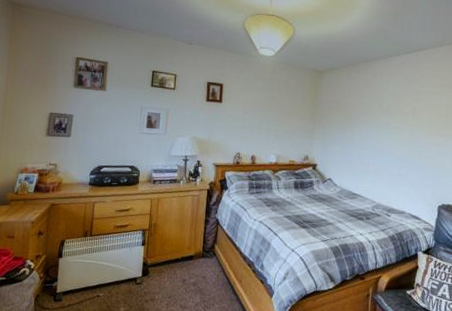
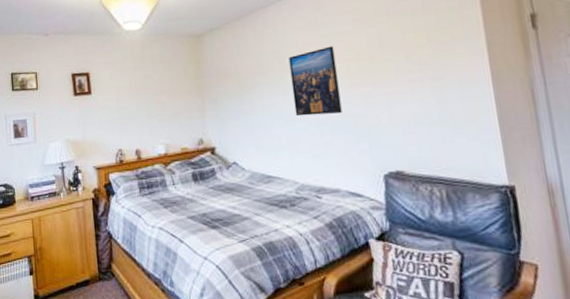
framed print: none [383,101,422,155] -> present [288,45,342,117]

